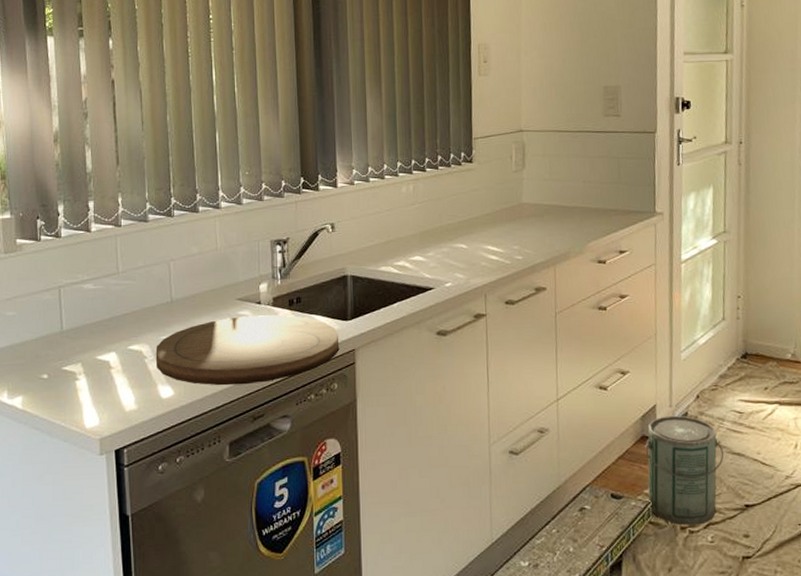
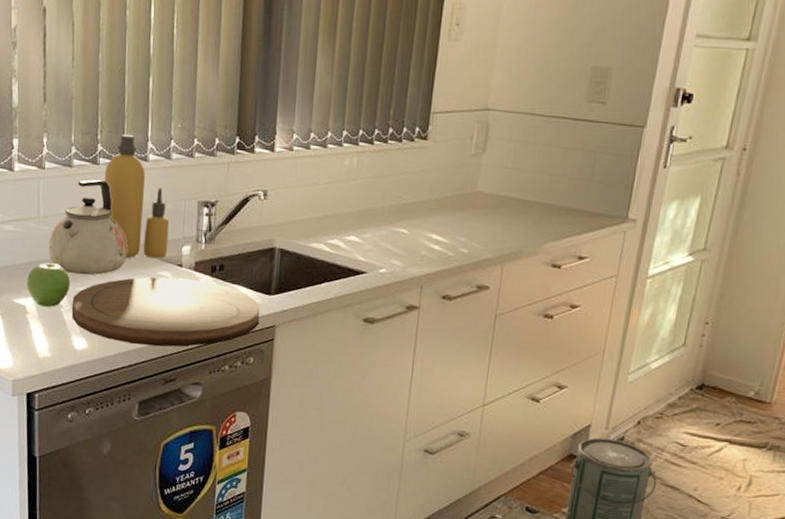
fruit: none [109,316,153,360] -> present [27,263,71,307]
kettle: none [130,230,206,324] -> present [49,179,127,275]
bottle: none [179,185,246,302] -> present [102,134,170,259]

